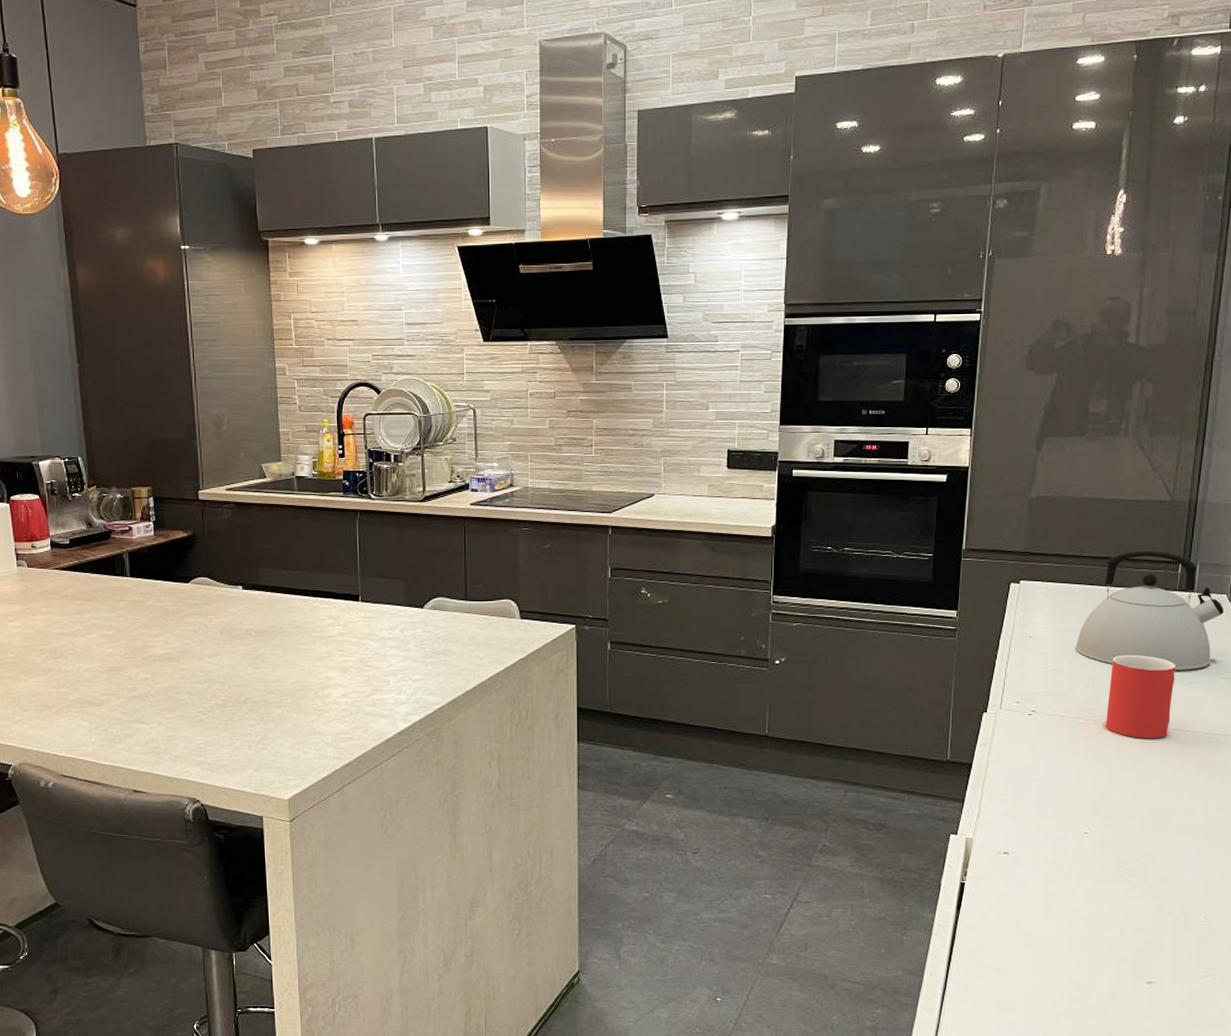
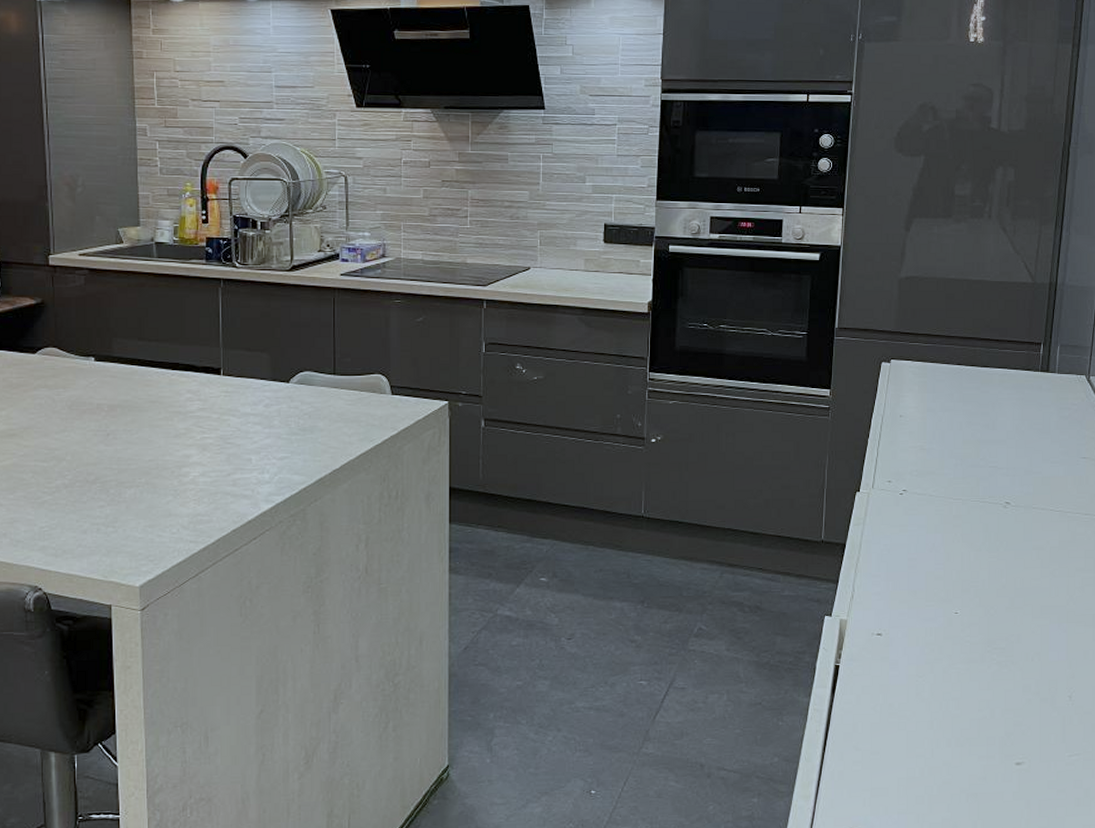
kettle: present [1075,550,1224,670] -> none [943,331,1083,450]
mug: present [1105,654,1175,738] -> none [973,434,1039,517]

